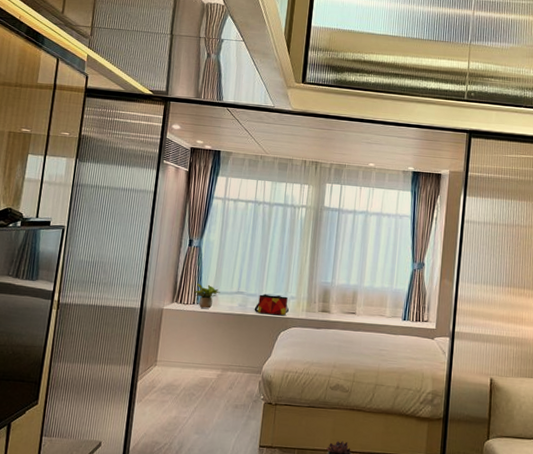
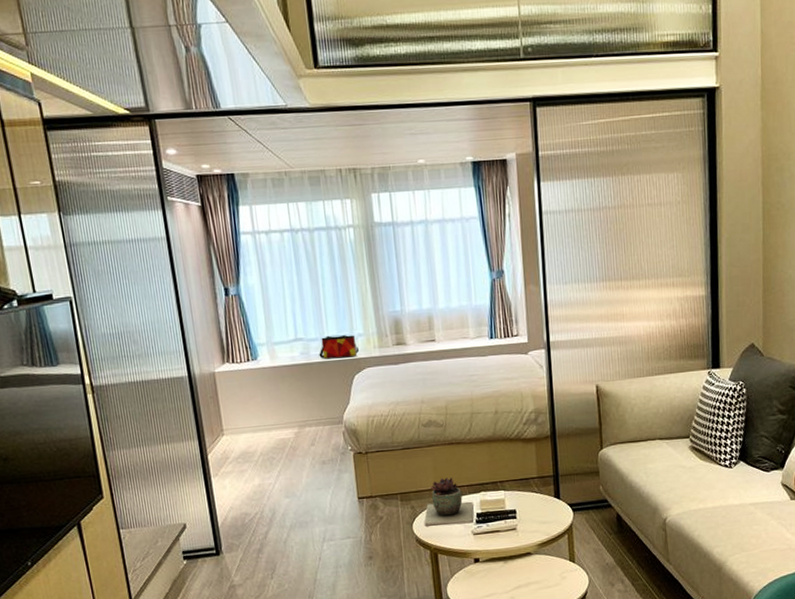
potted plant: present [194,283,220,309] -> none [245,337,276,365]

